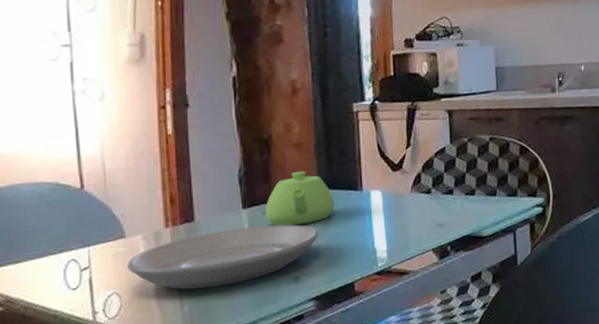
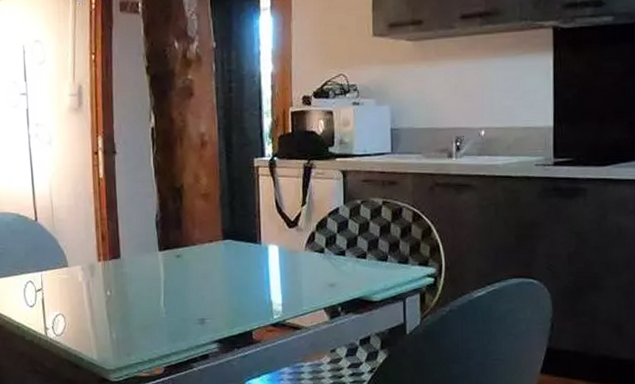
plate: present [127,224,319,290] -> none [69,268,222,319]
teapot: present [265,171,335,227] -> none [177,221,237,271]

